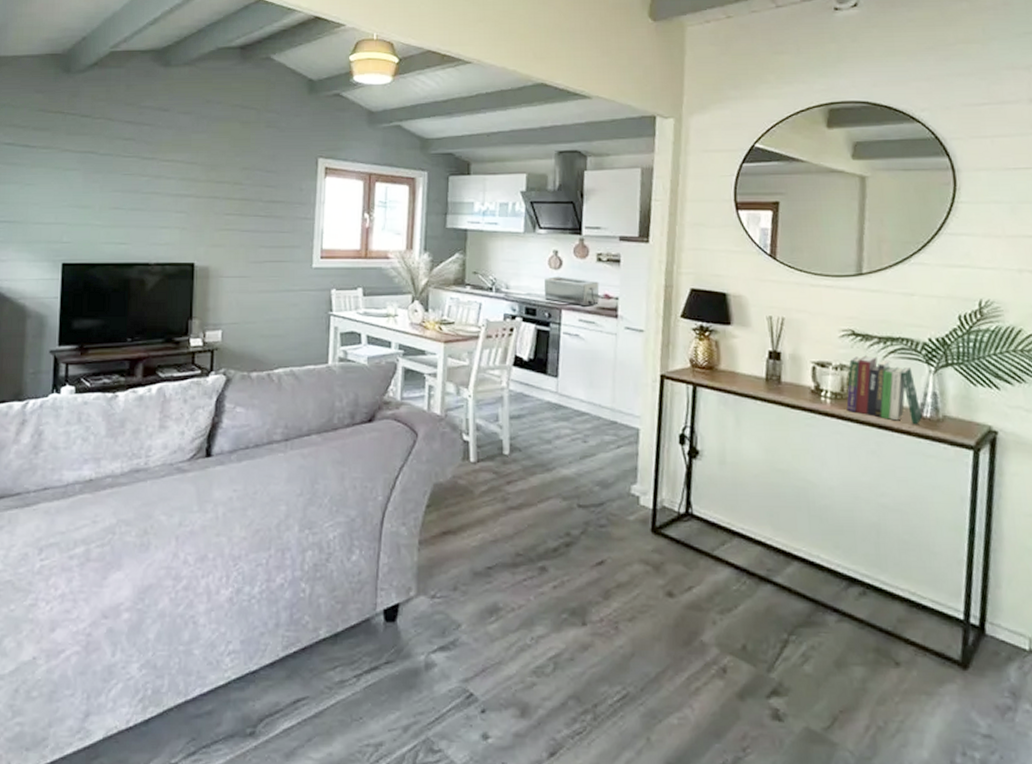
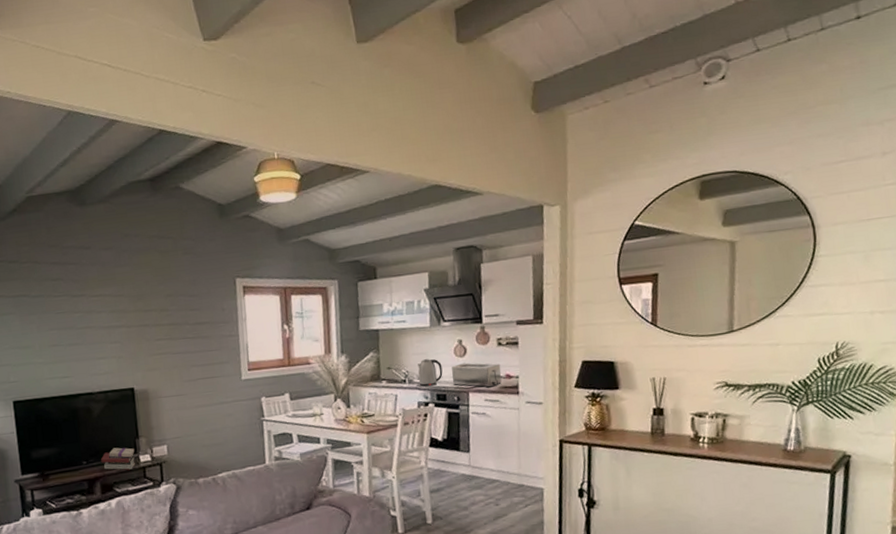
books: none [148,327,186,354] -> present [101,447,135,471]
kettle: none [507,267,534,298] -> present [418,359,443,387]
books: present [846,355,922,424] -> none [721,402,786,457]

